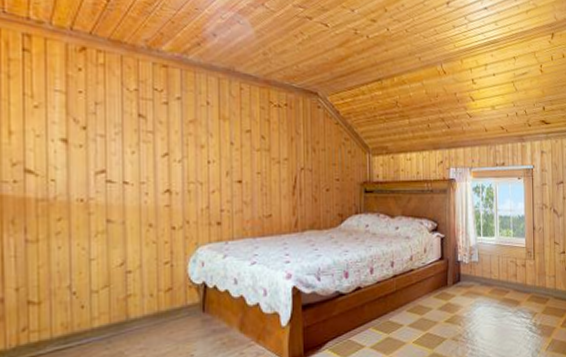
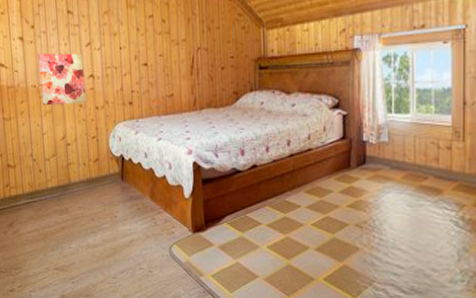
wall art: none [90,160,159,225] -> present [38,53,87,106]

